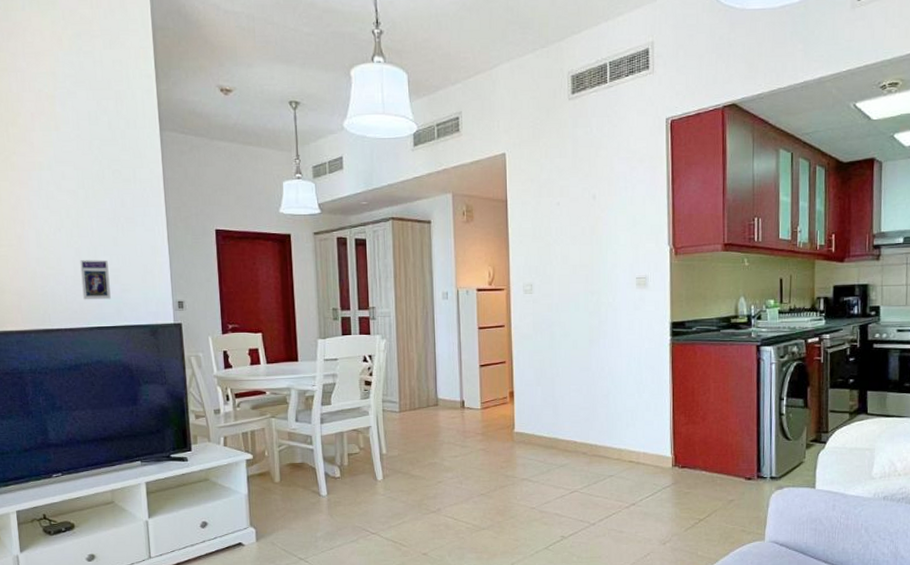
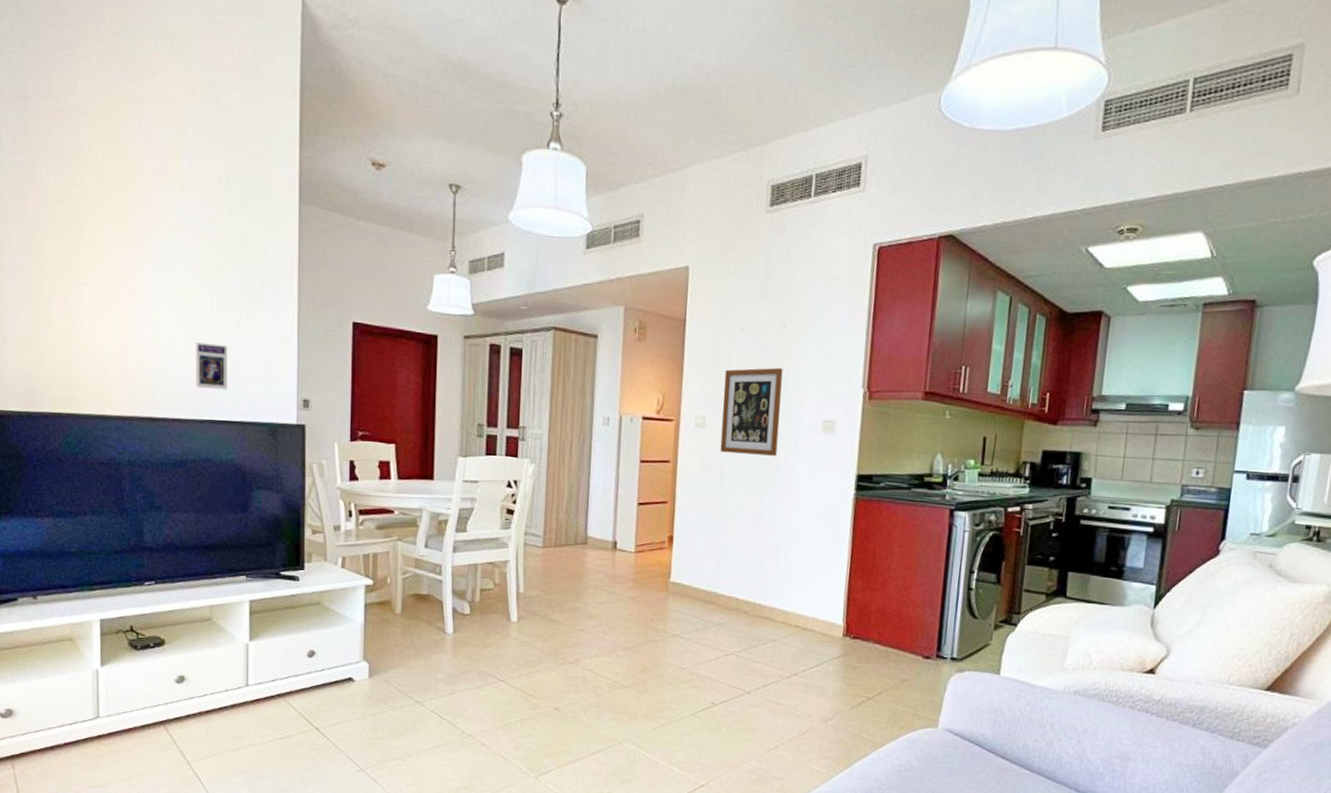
wall art: none [546,234,598,314] -> present [720,367,783,456]

